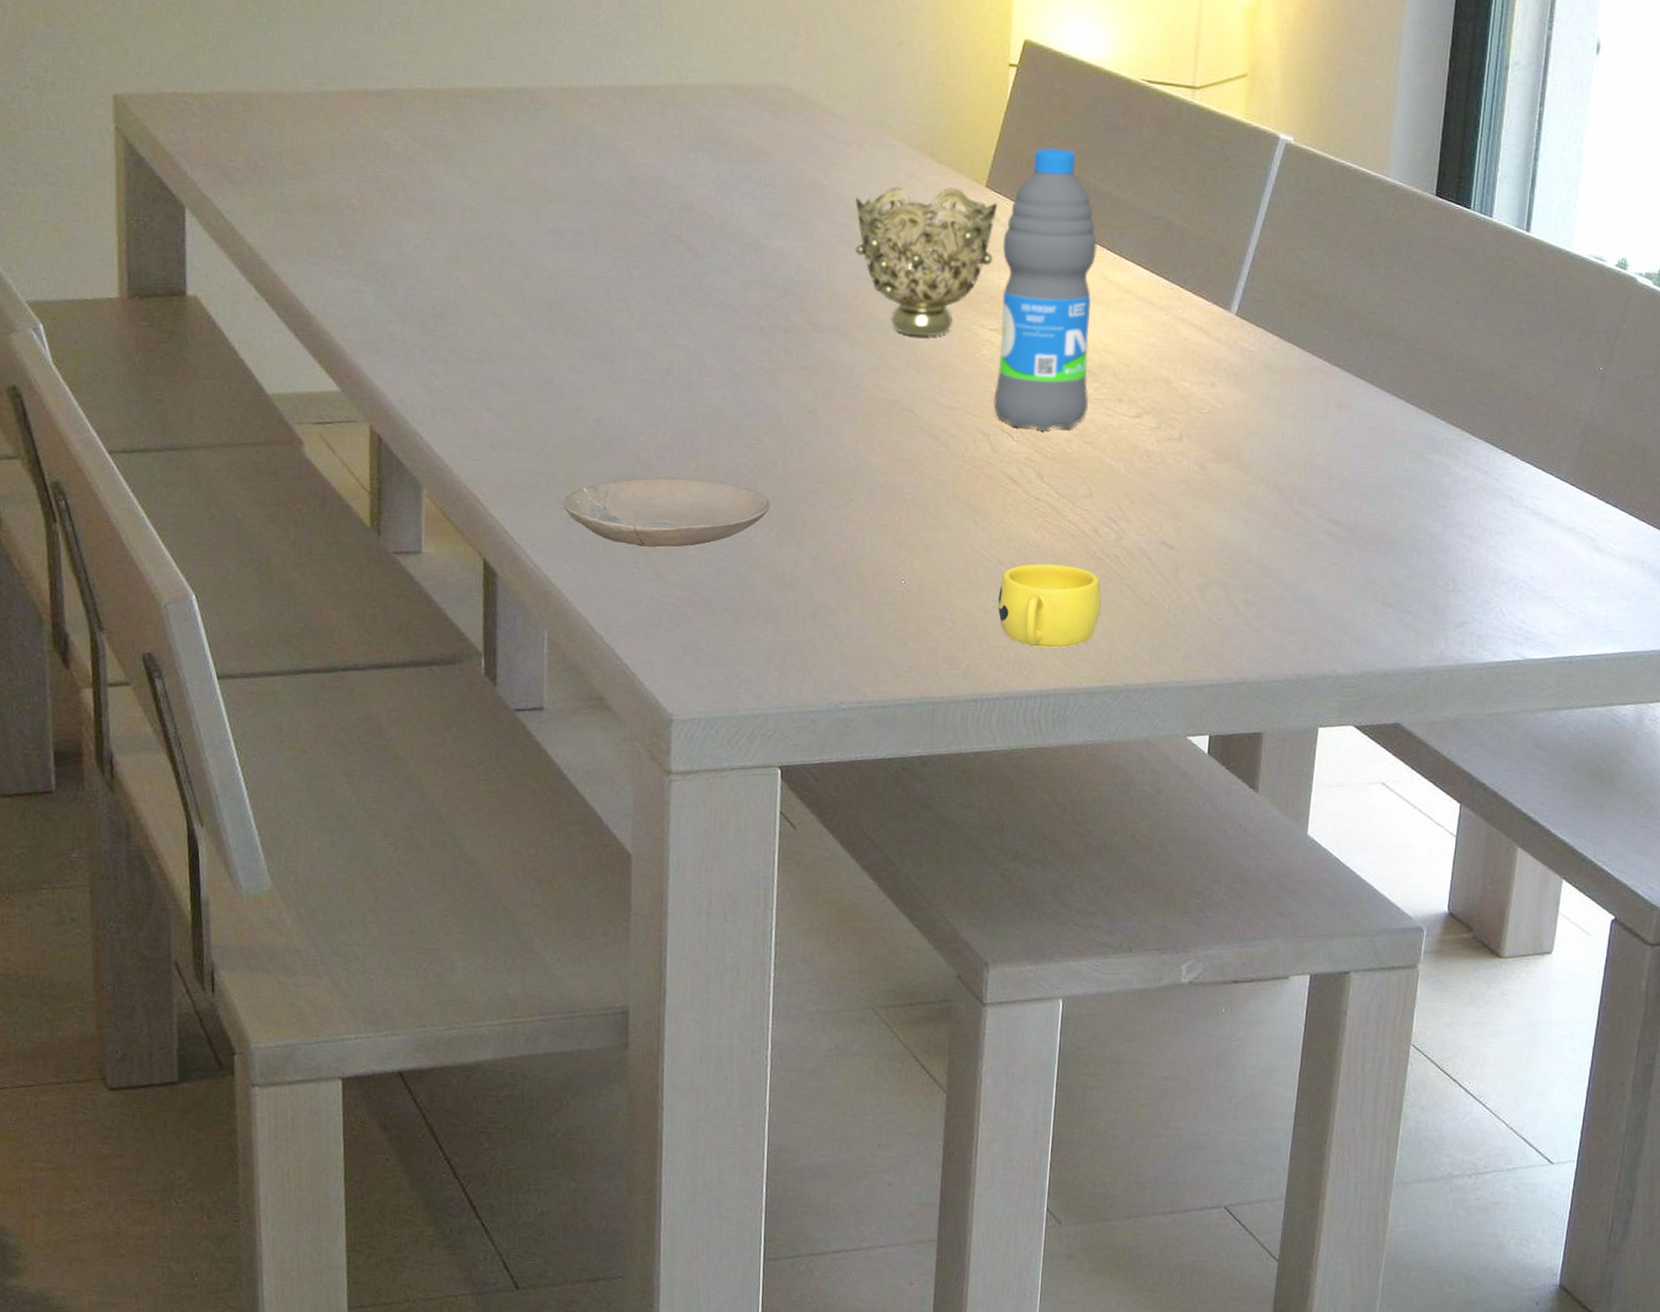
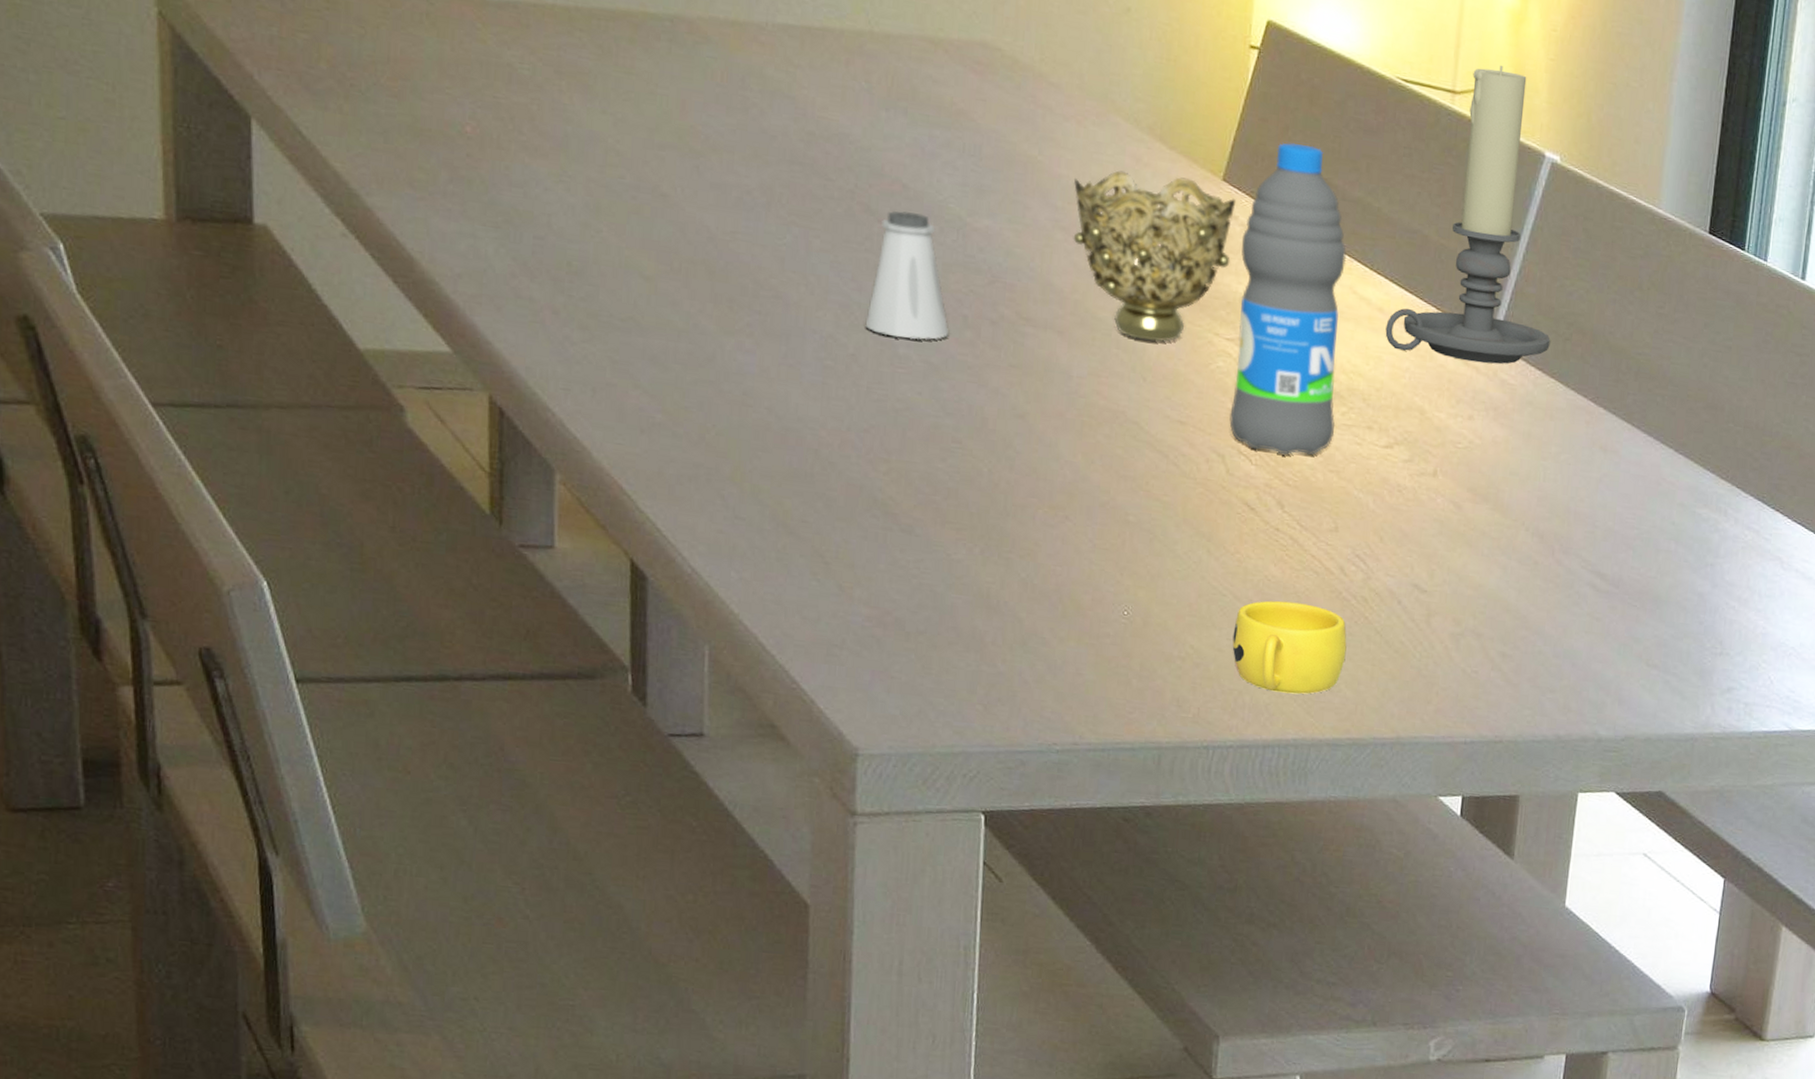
plate: present [563,477,770,548] -> none [727,477,974,560]
saltshaker: none [677,239,749,351] -> present [865,210,949,340]
candle holder: none [1133,58,1287,334] -> present [1385,65,1551,365]

